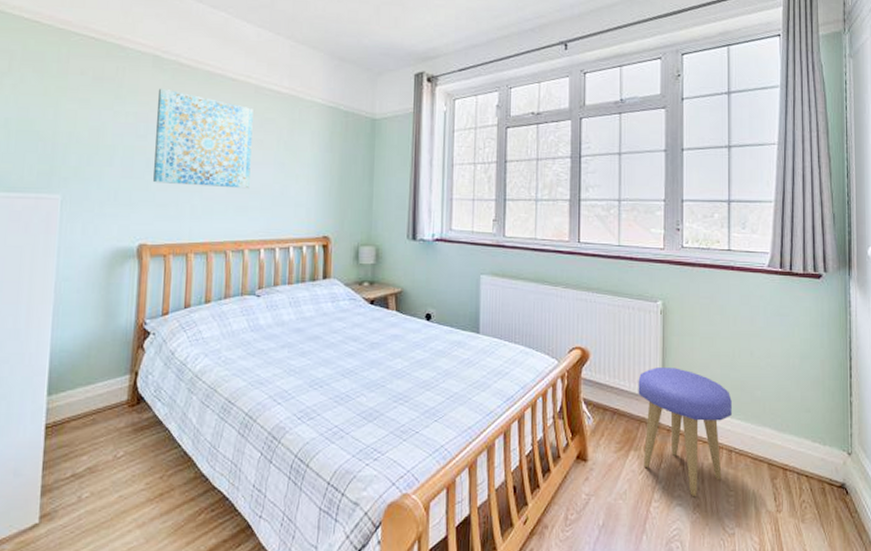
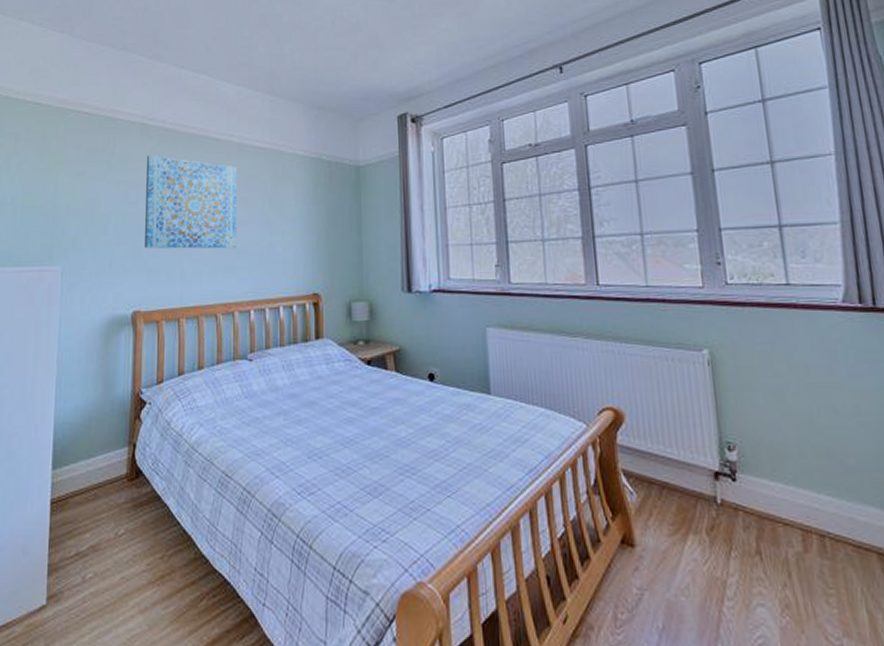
stool: present [638,367,732,497] -> none [688,430,818,596]

